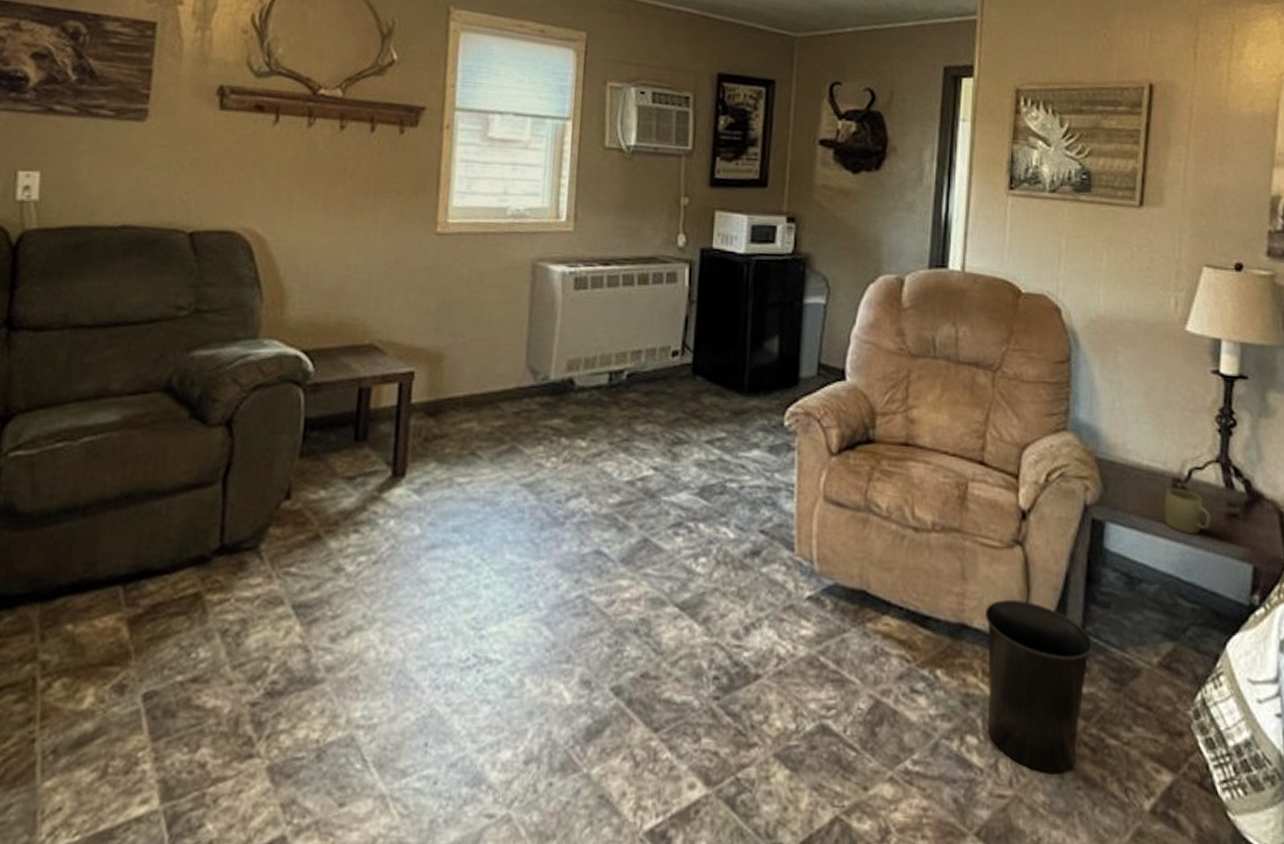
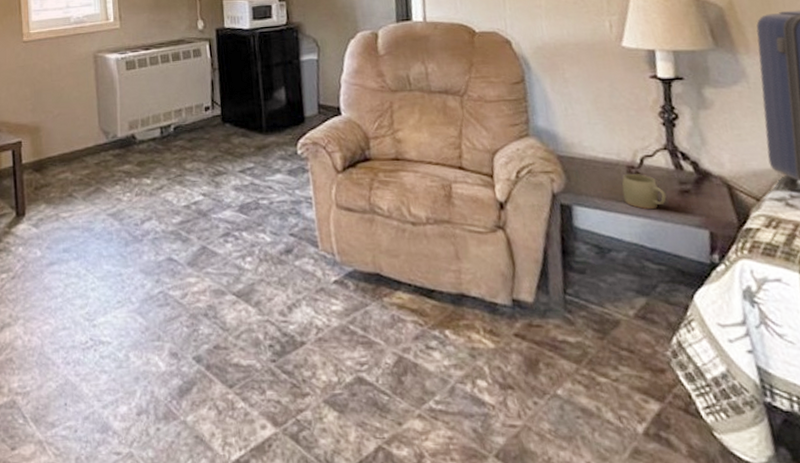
waste bin: present [986,600,1094,775] -> none [479,273,576,407]

